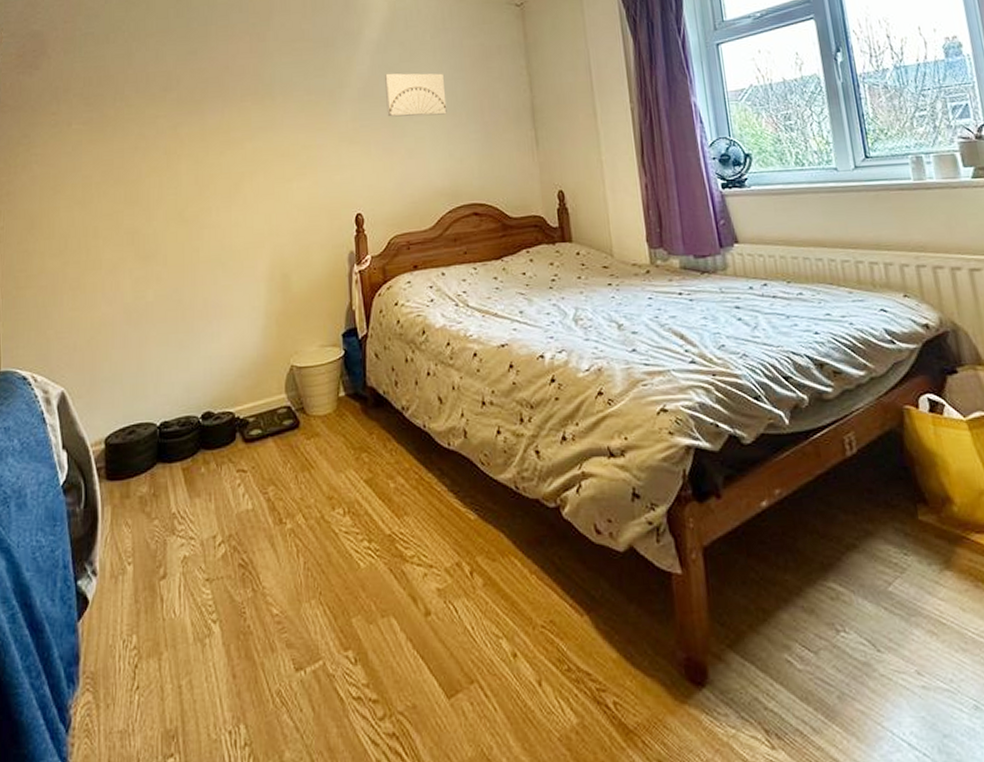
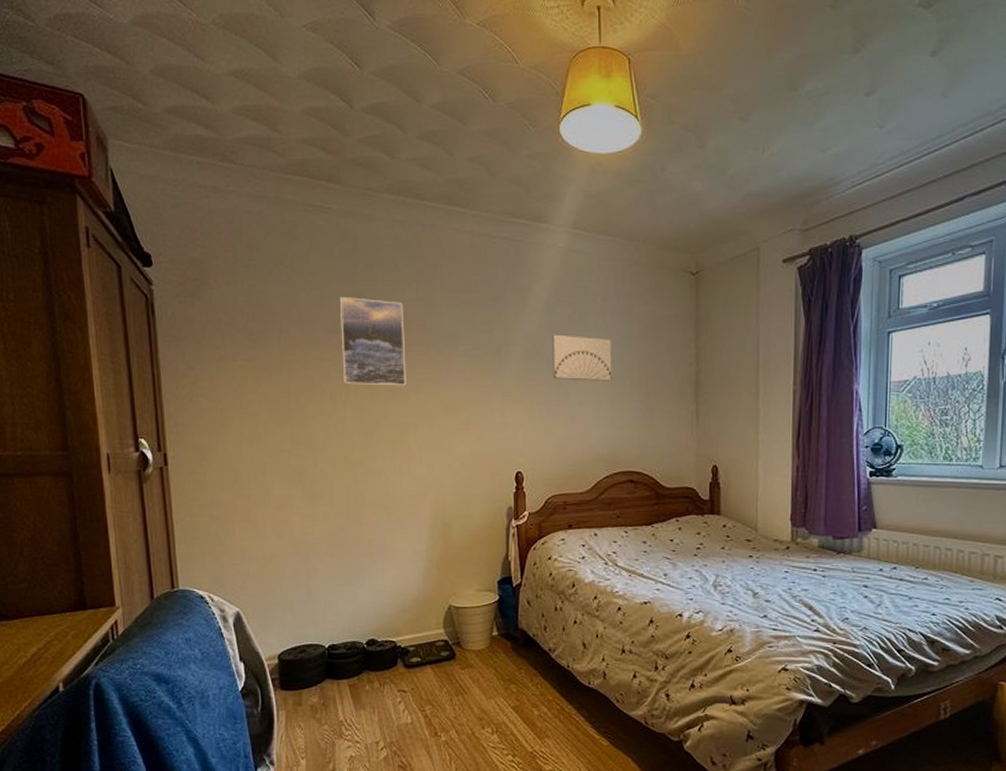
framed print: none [175,54,241,139] -> present [340,297,406,386]

